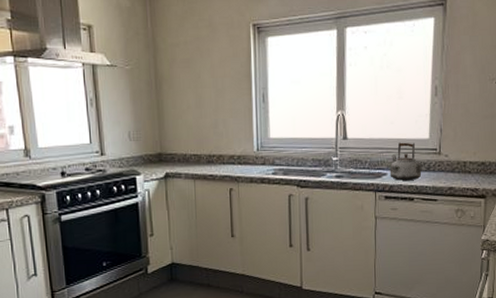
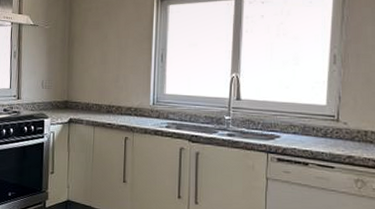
kettle: present [389,142,422,181] -> none [283,106,318,145]

